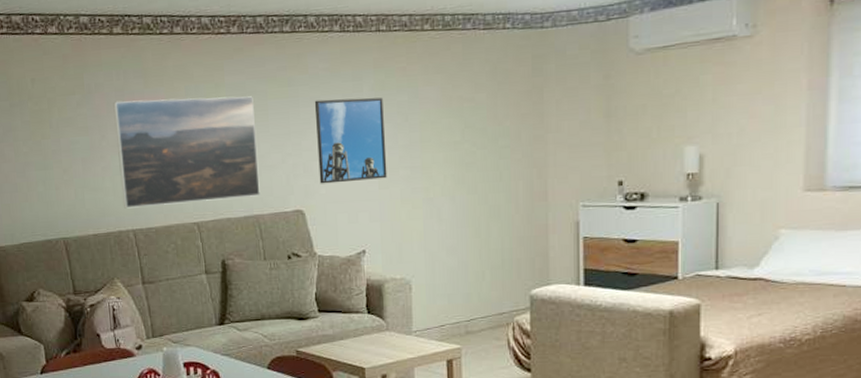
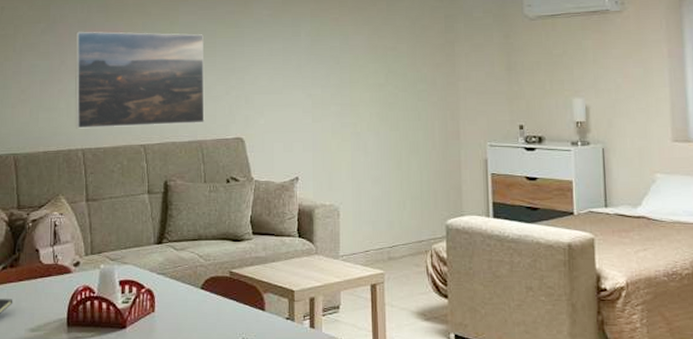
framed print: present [314,97,387,184] -> none [257,41,320,115]

